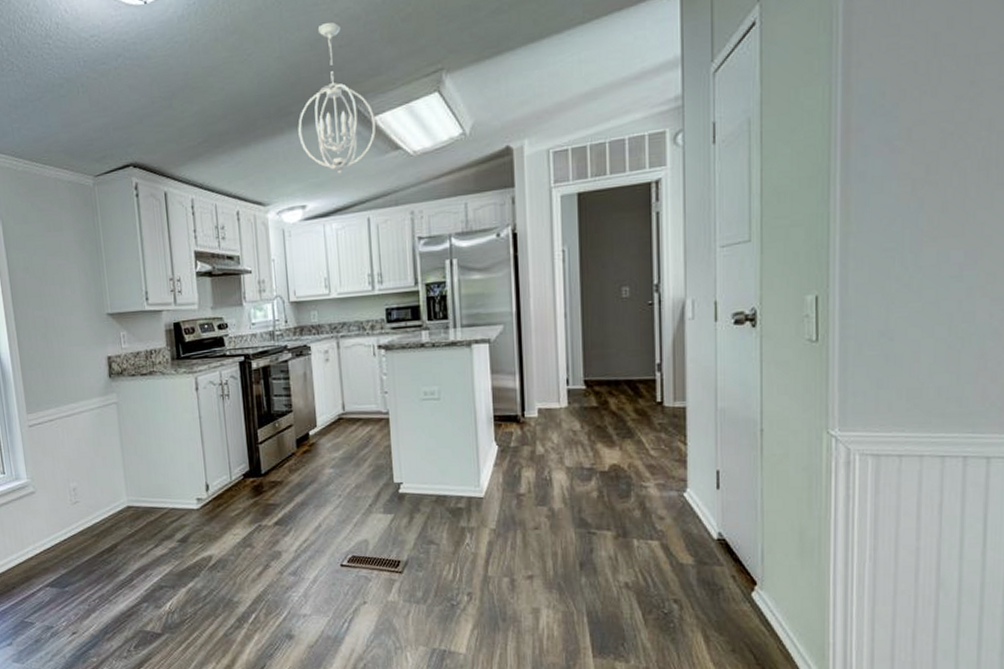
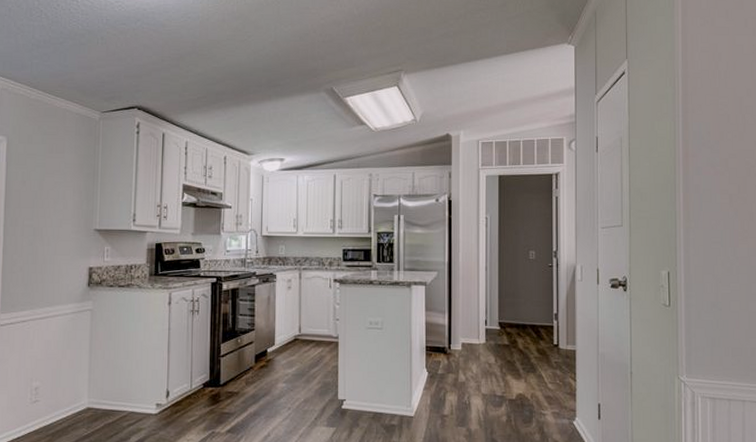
chandelier: present [298,22,377,174] -> none [283,23,347,137]

